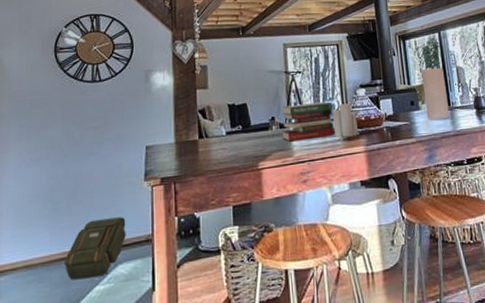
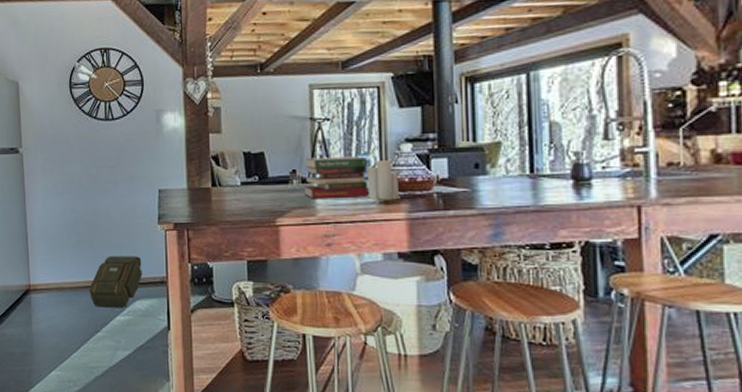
vase: present [421,36,450,121] -> none [494,78,531,190]

